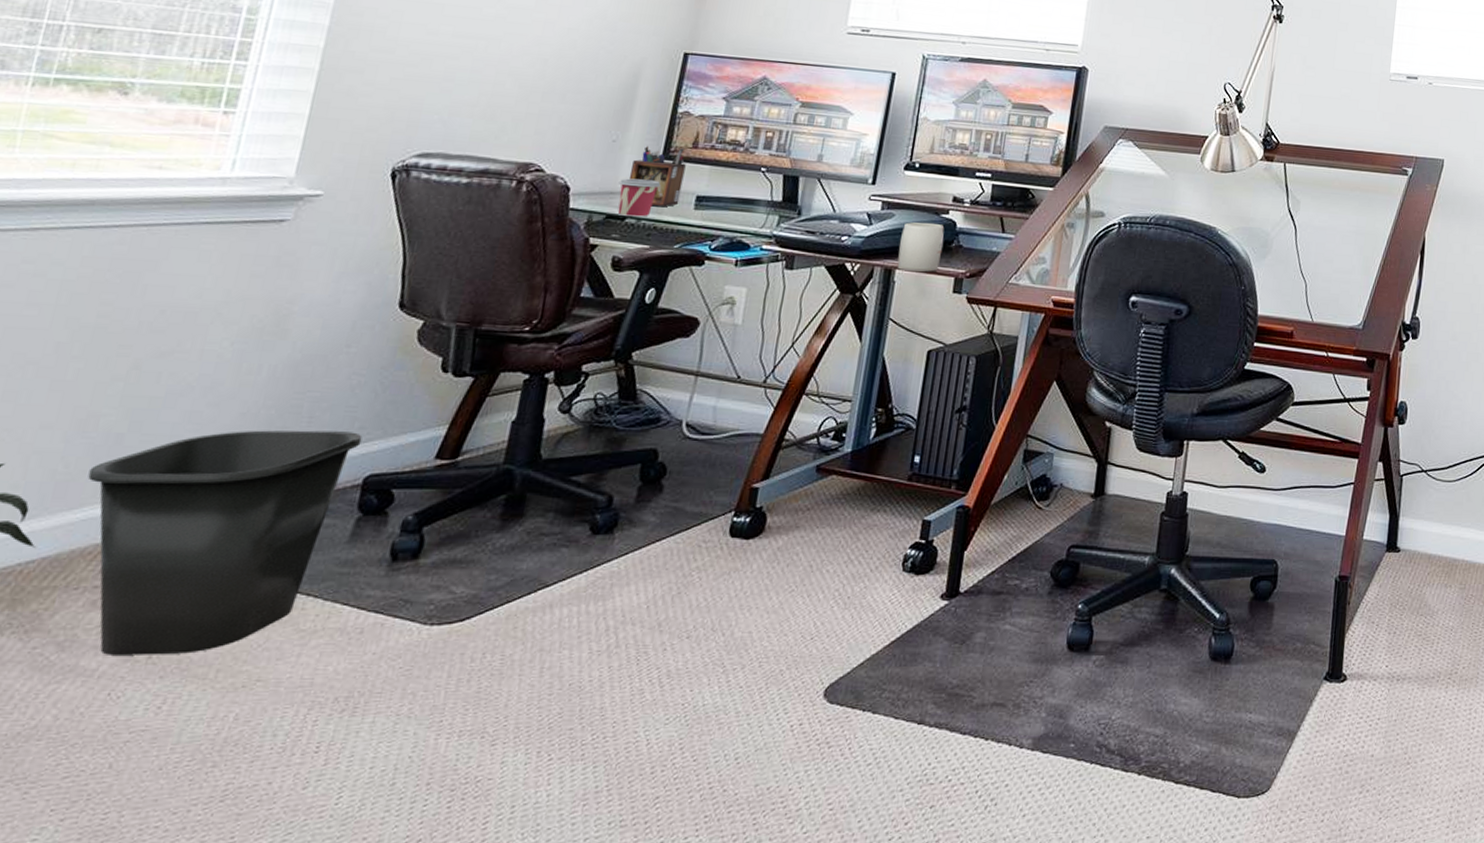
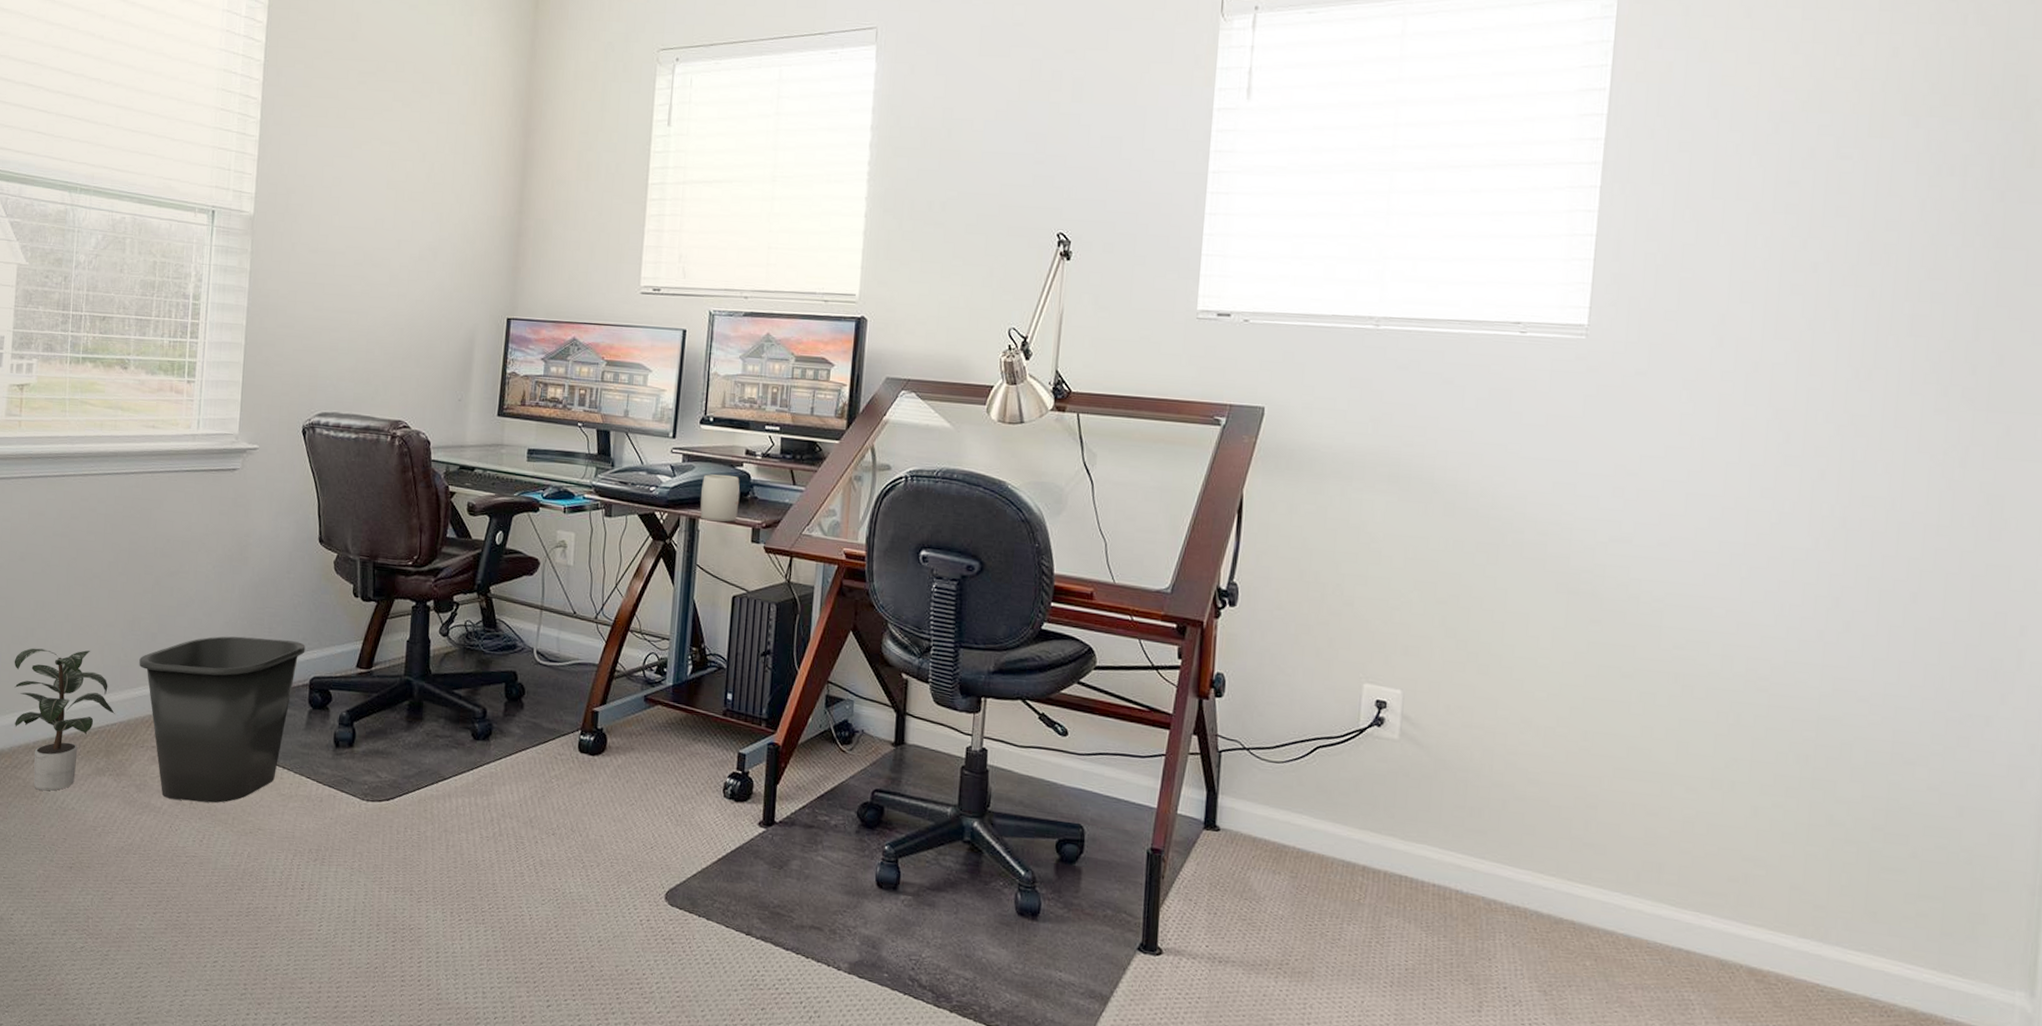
cup: present [617,178,661,217] -> none [466,433,499,468]
desk organizer: present [628,145,686,207] -> none [474,403,517,459]

